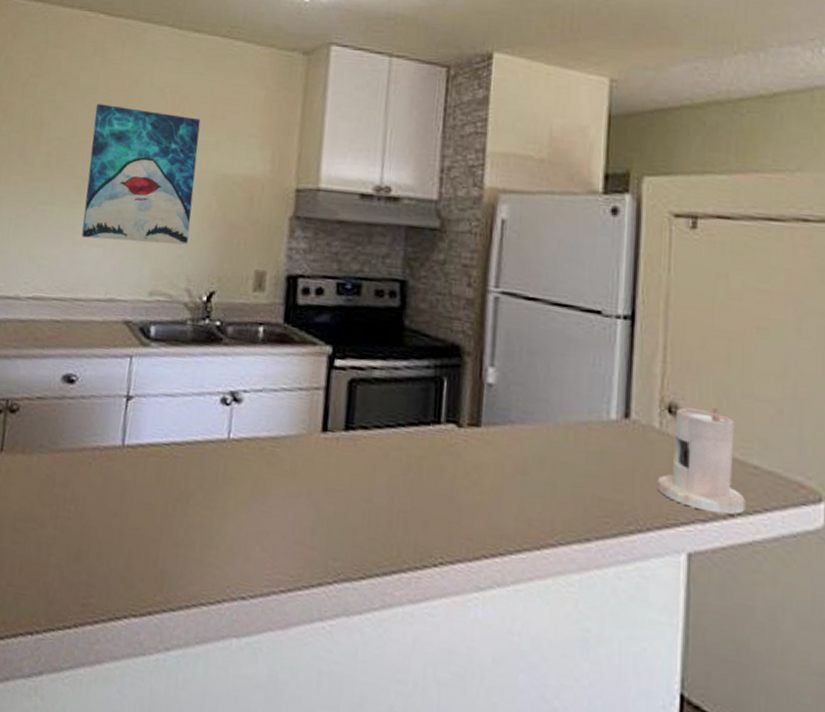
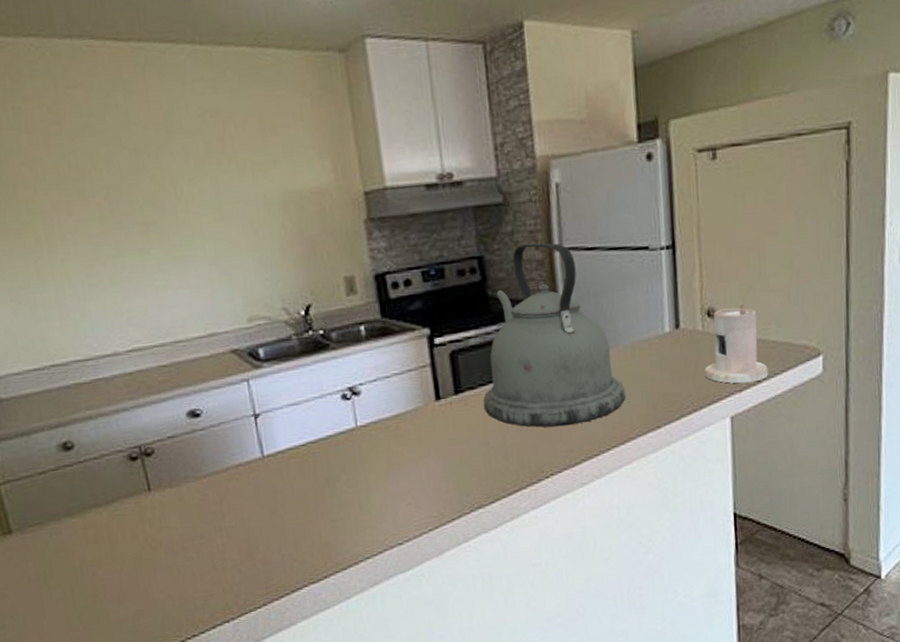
wall art: present [81,104,201,245] -> none [134,139,272,282]
kettle: none [374,277,551,508] -> present [483,243,626,428]

